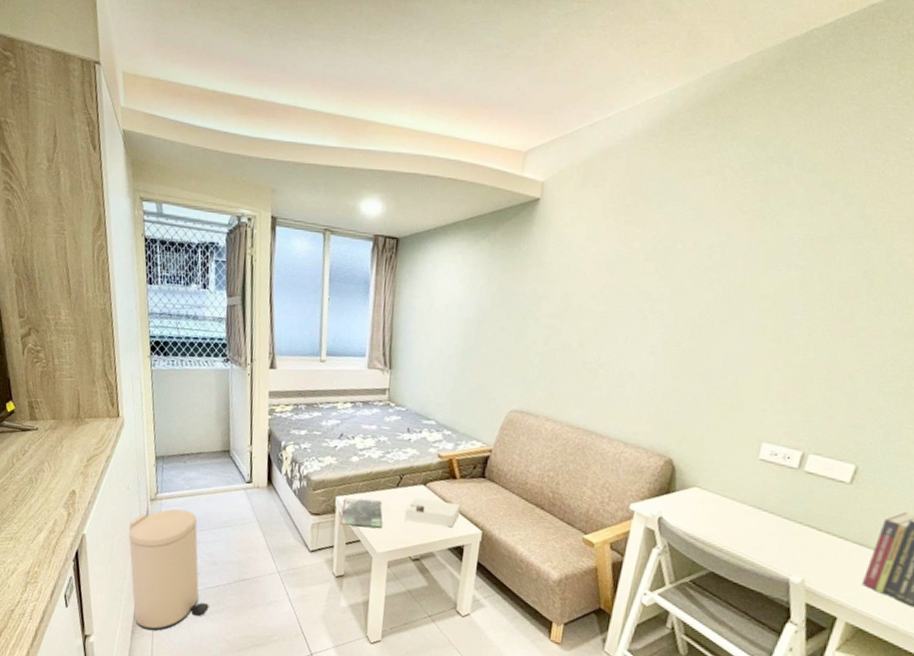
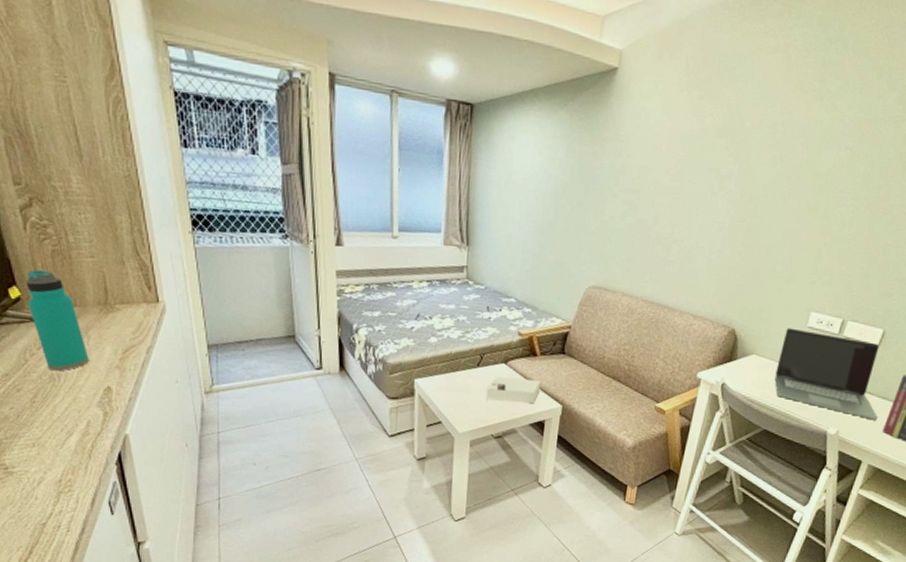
water bottle: none [19,387,61,475] -> present [26,270,89,371]
pedal bin: present [128,508,209,631] -> none [181,401,281,531]
magazine: present [340,498,383,528] -> none [420,380,464,409]
laptop: none [721,459,855,571] -> present [774,328,880,421]

